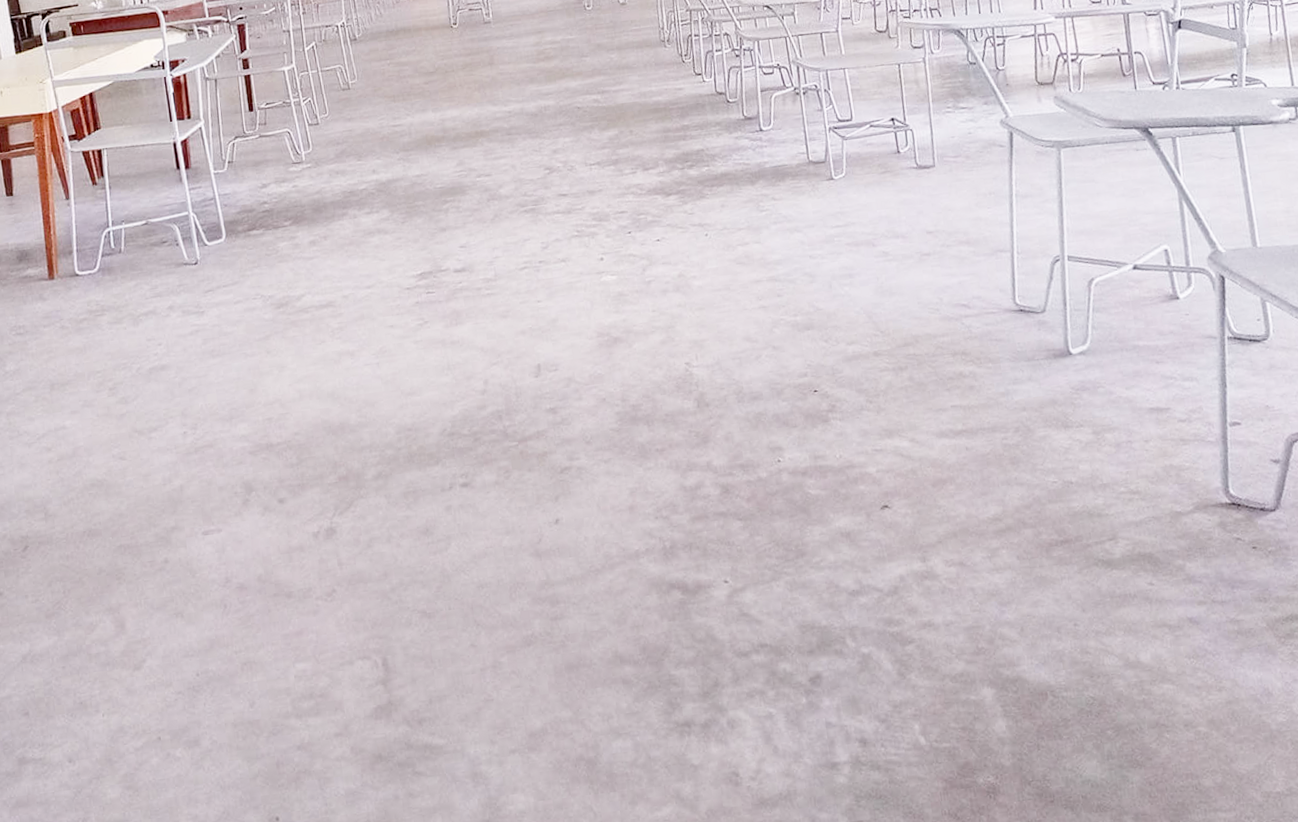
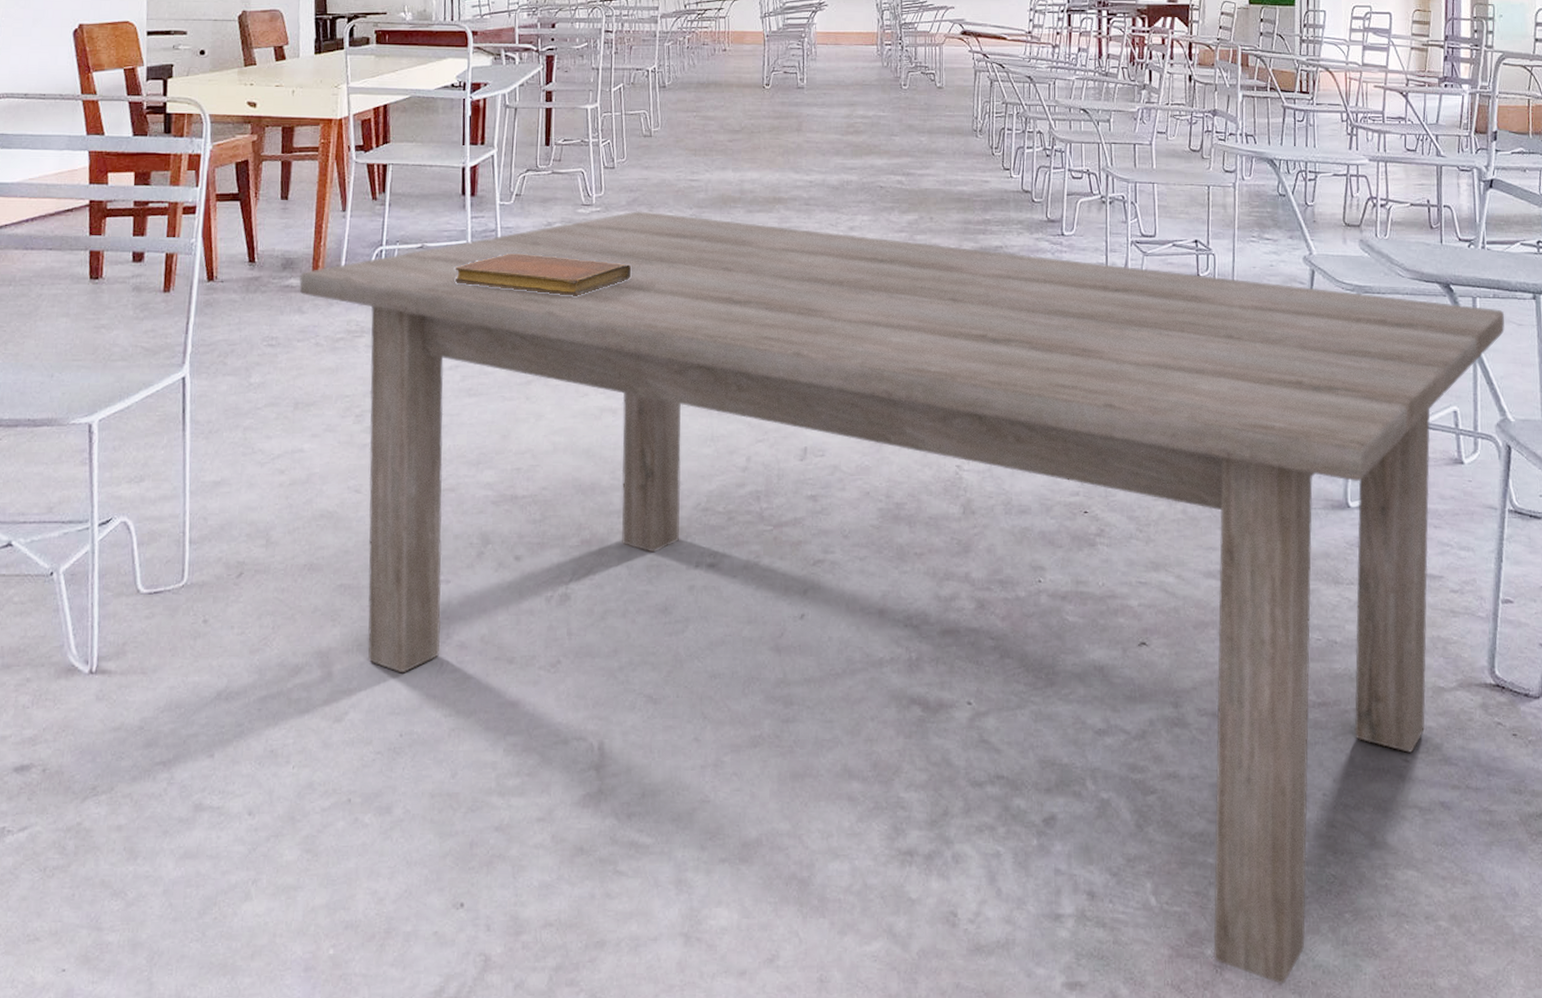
dining table: none [35,145,1207,801] -> present [299,210,1505,984]
notebook: none [181,213,350,254] -> present [455,252,632,296]

